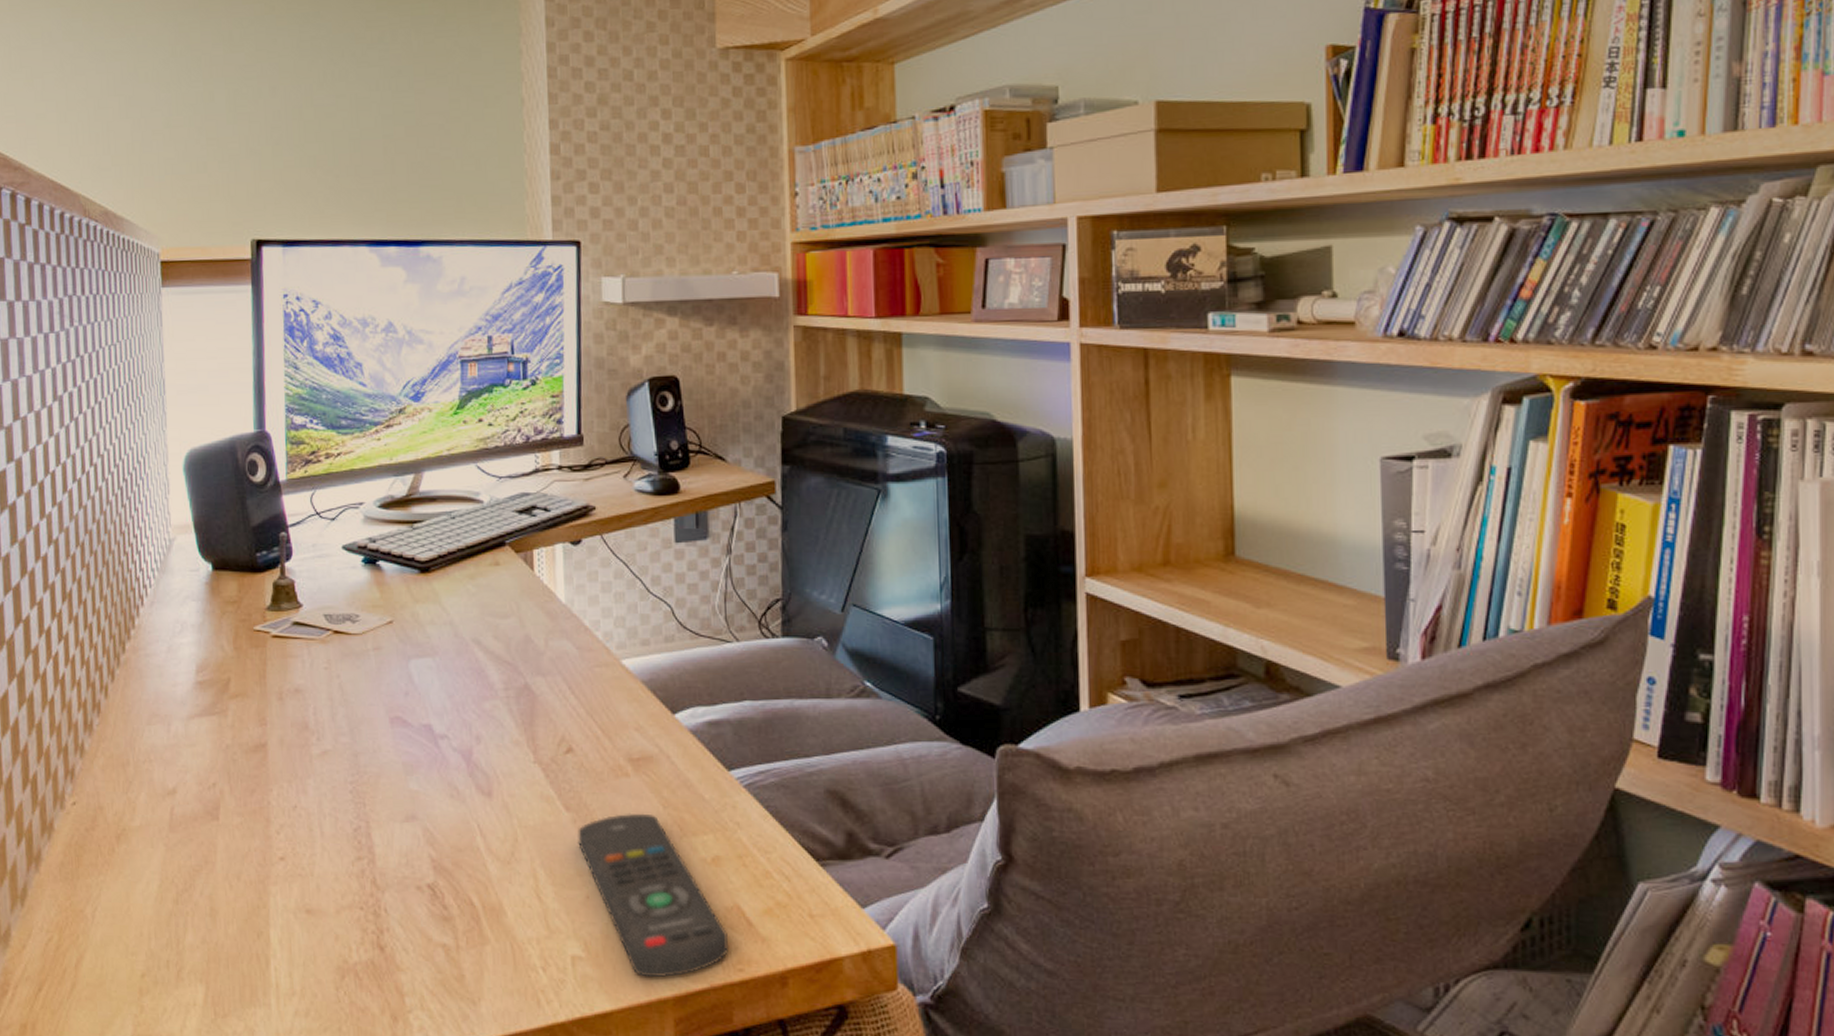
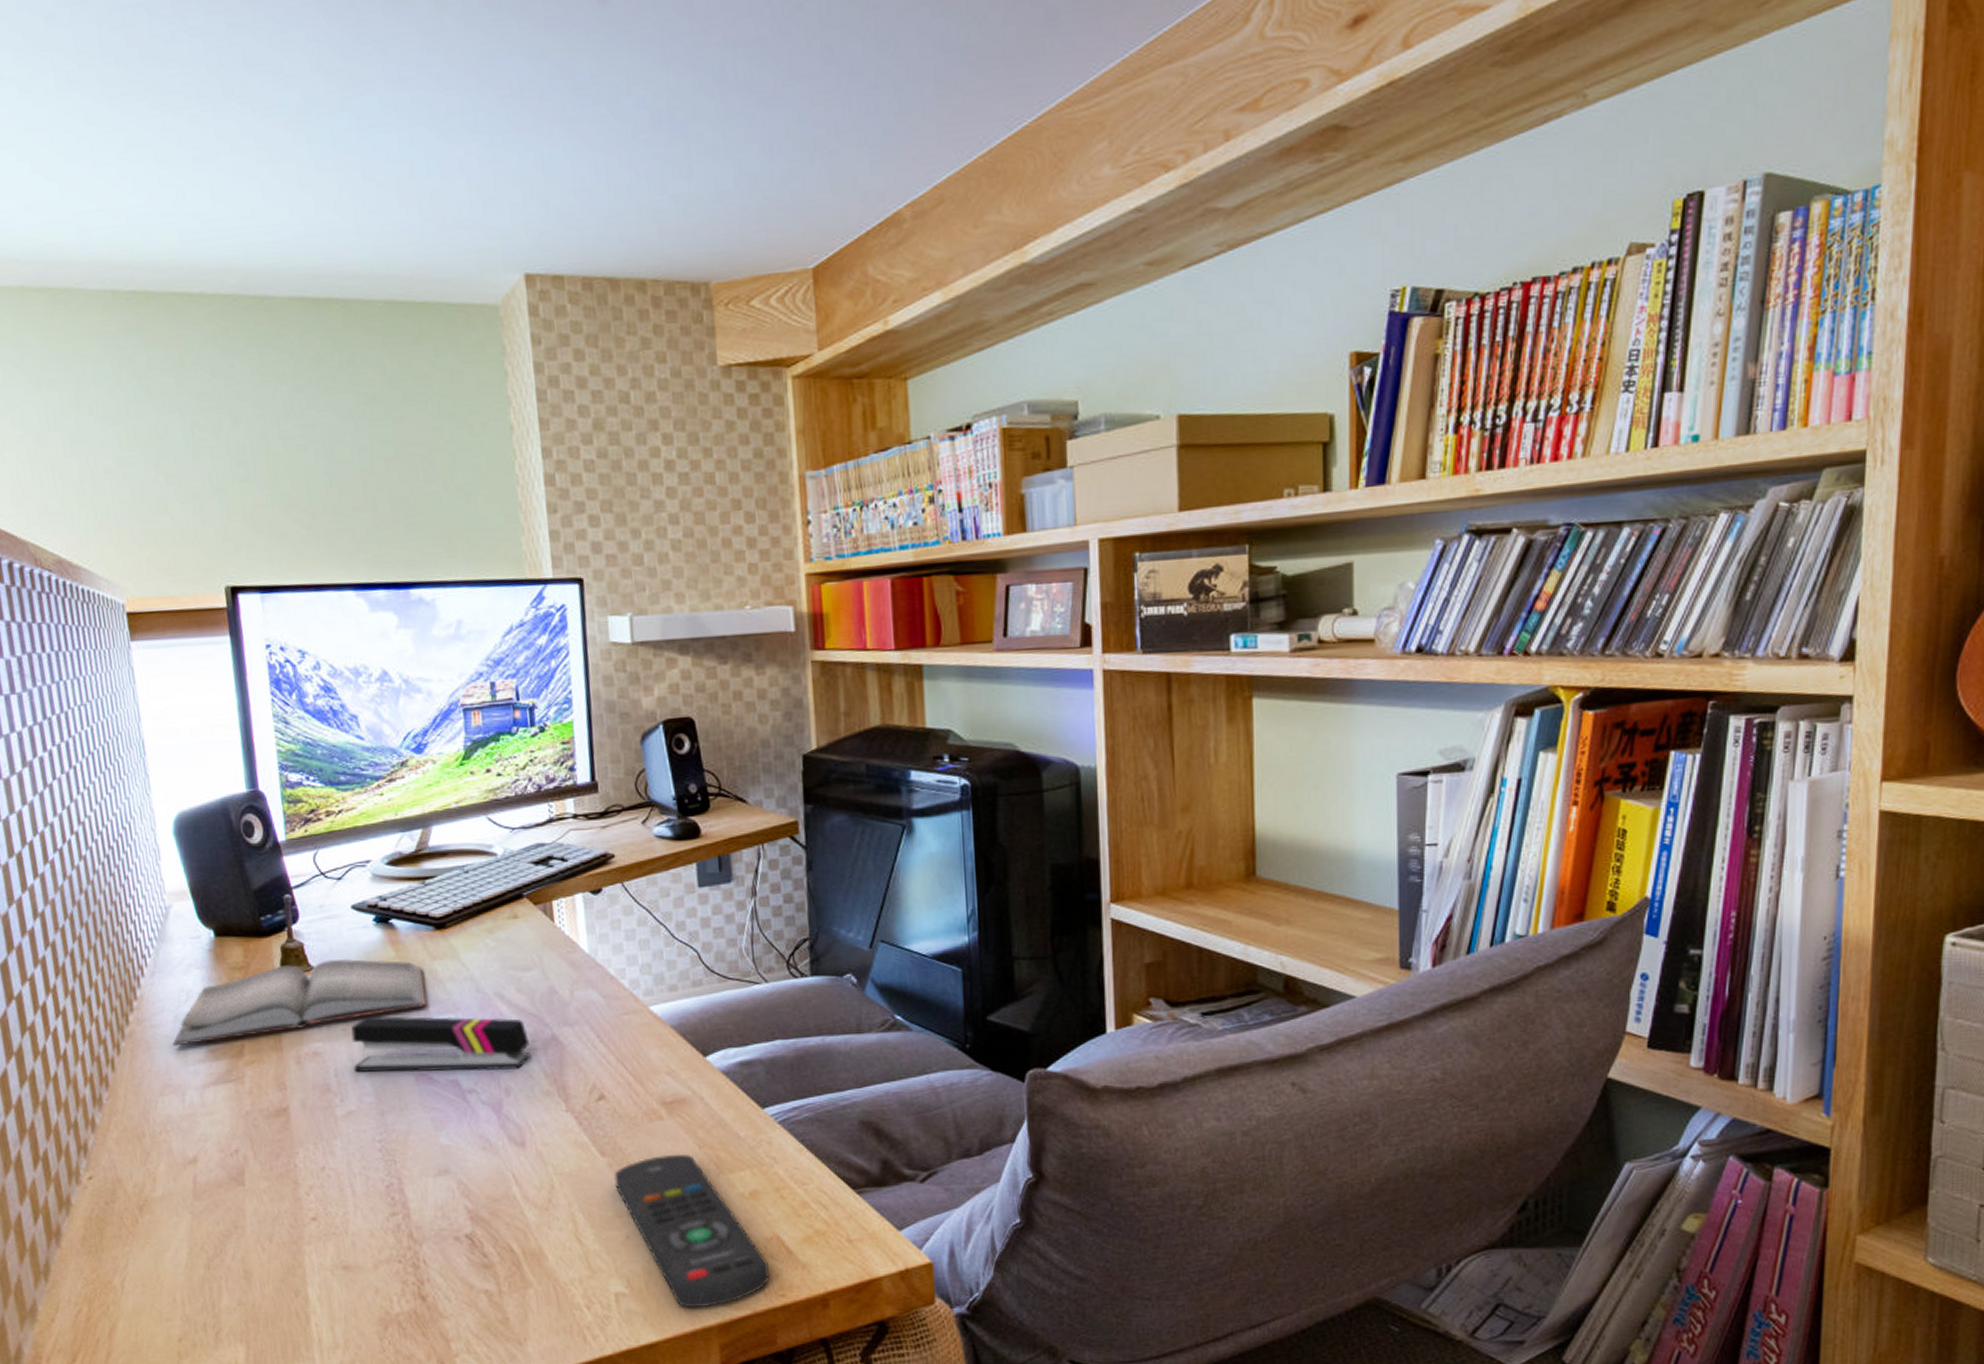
hardback book: none [163,597,406,676] -> present [172,958,426,1047]
stapler: none [332,655,503,718] -> present [351,1015,531,1072]

